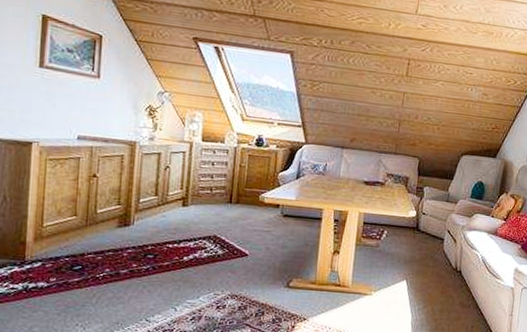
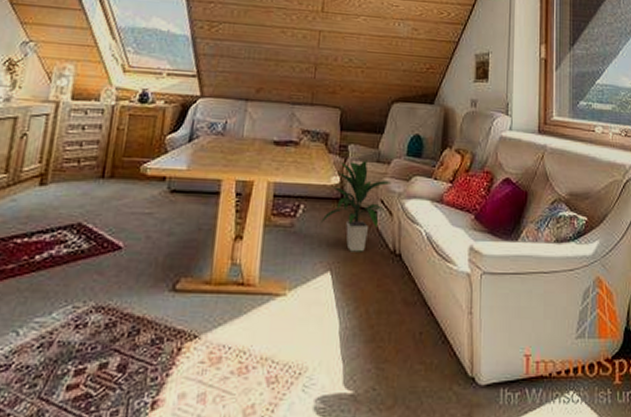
indoor plant: none [399,199,457,268] -> present [319,159,392,252]

